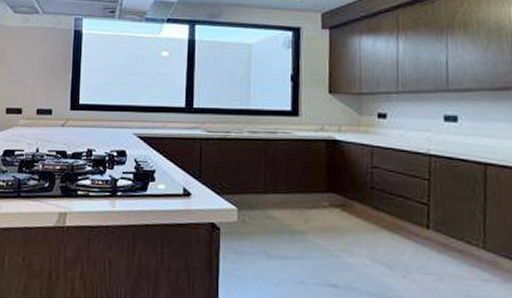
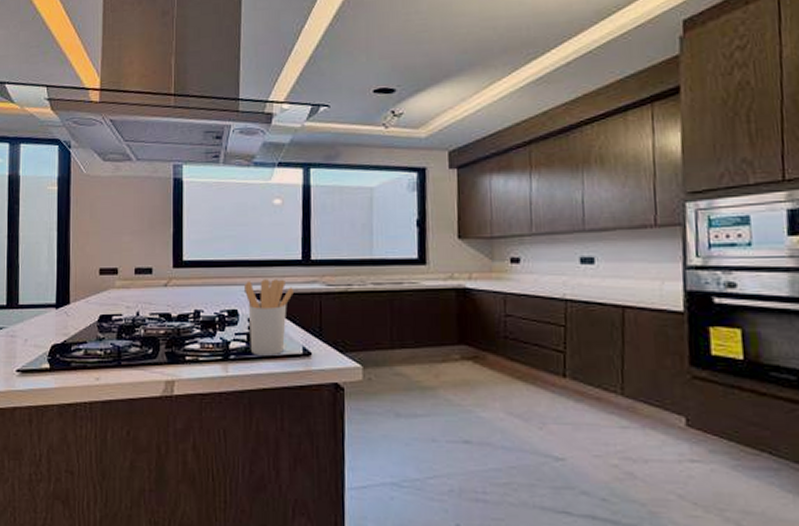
utensil holder: none [133,124,177,195] -> present [245,279,293,356]

